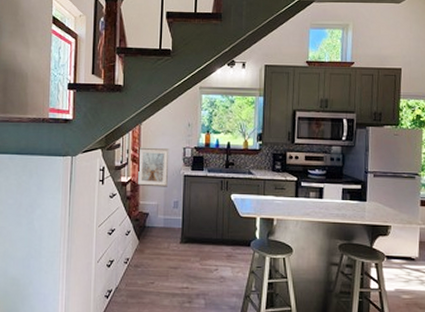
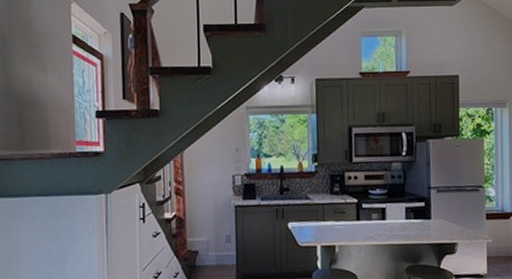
picture frame: present [135,147,169,187] -> none [181,176,219,222]

